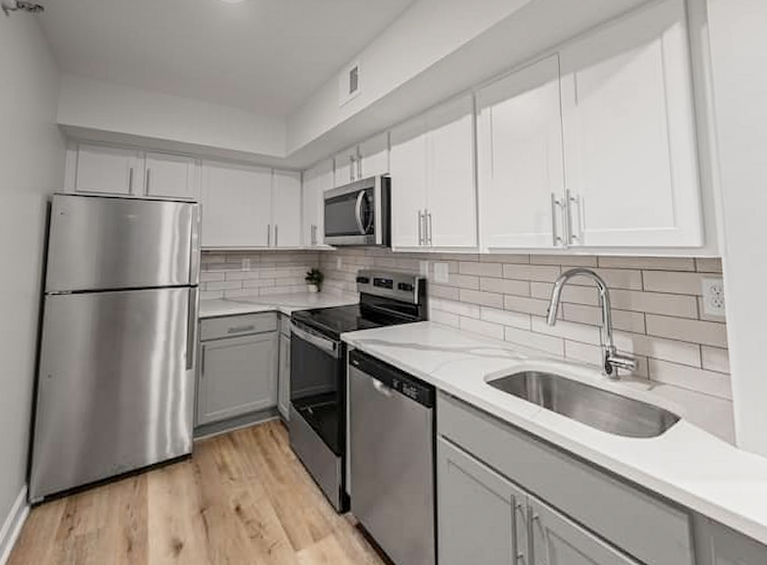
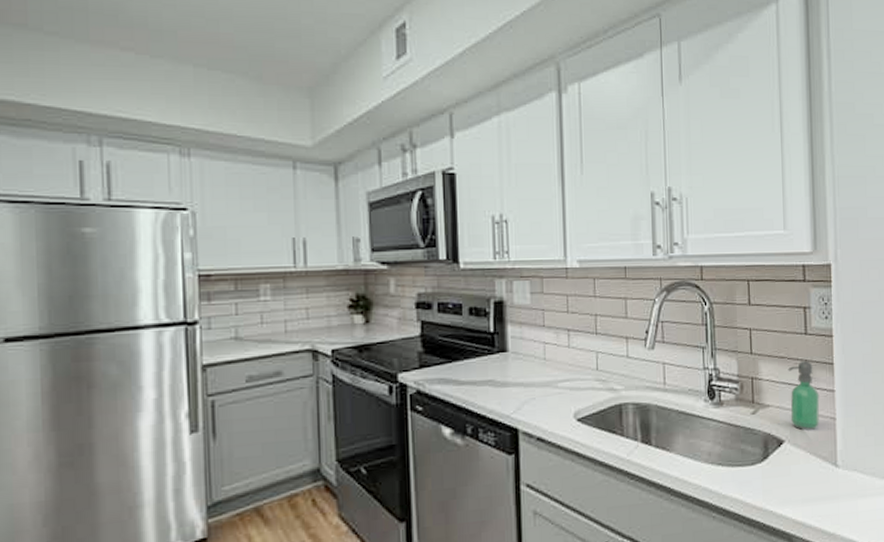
soap dispenser: none [682,345,716,410] -> present [788,361,820,431]

